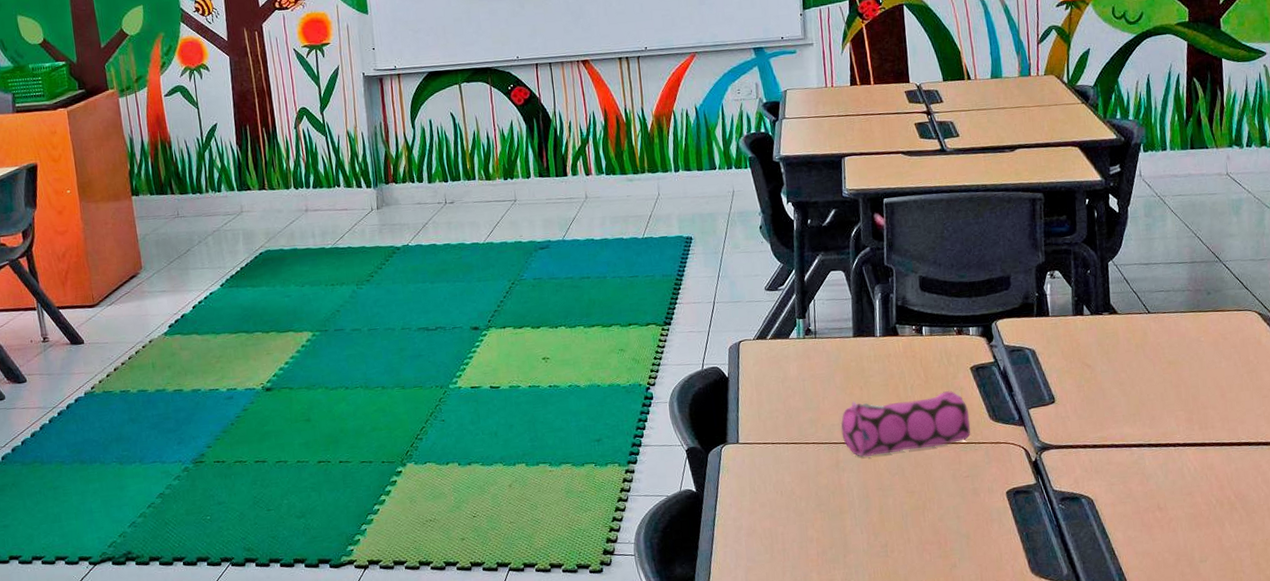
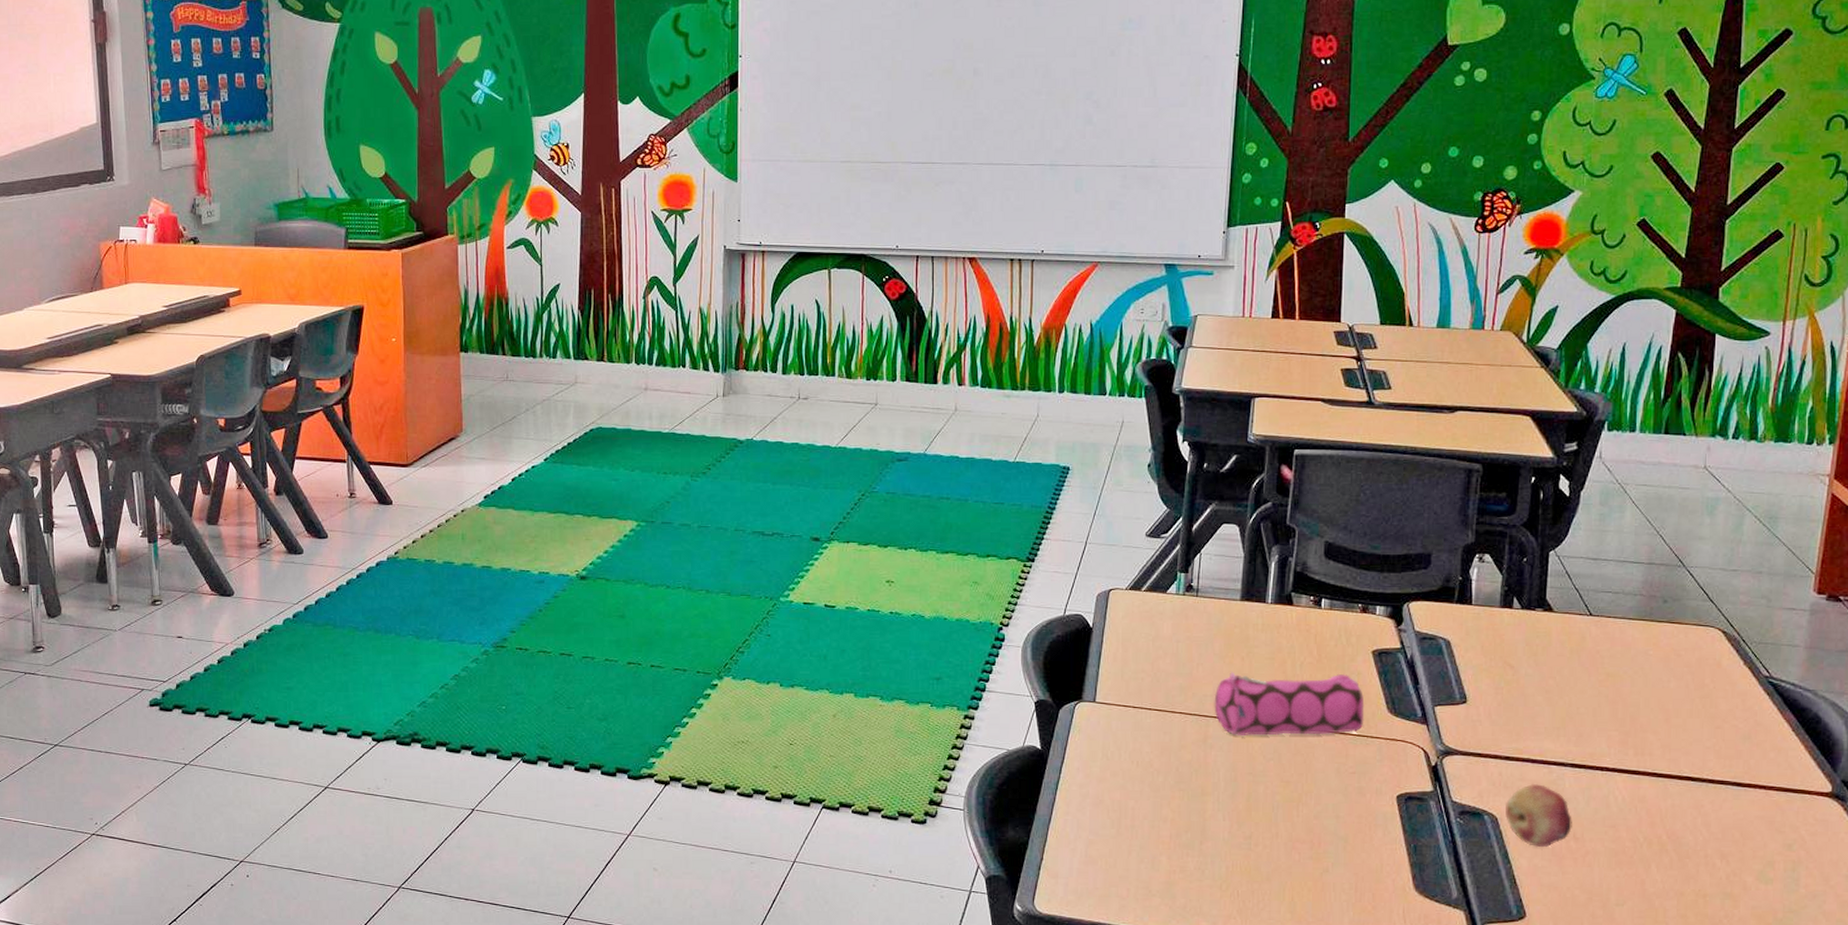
fruit: none [1097,465,1156,521] -> present [1504,783,1572,848]

